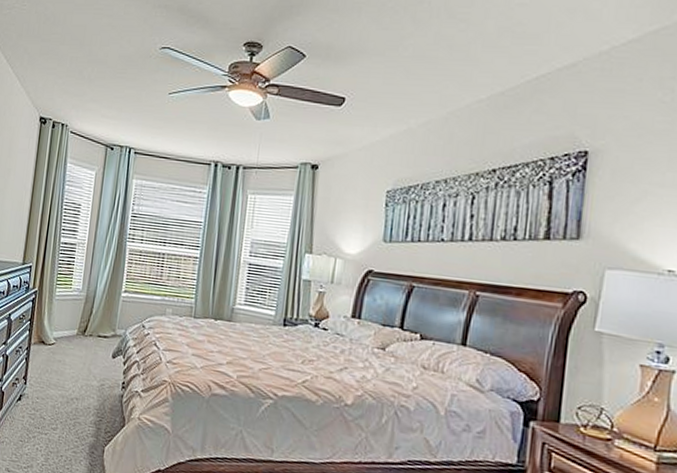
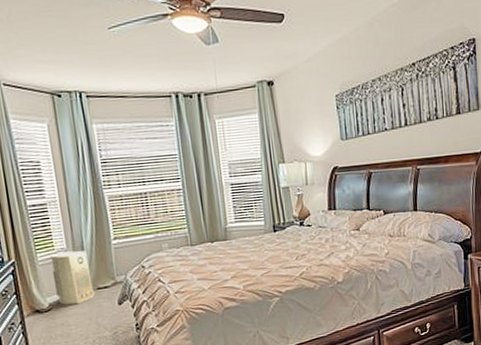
air purifier: none [62,292,98,346] -> present [51,250,95,305]

